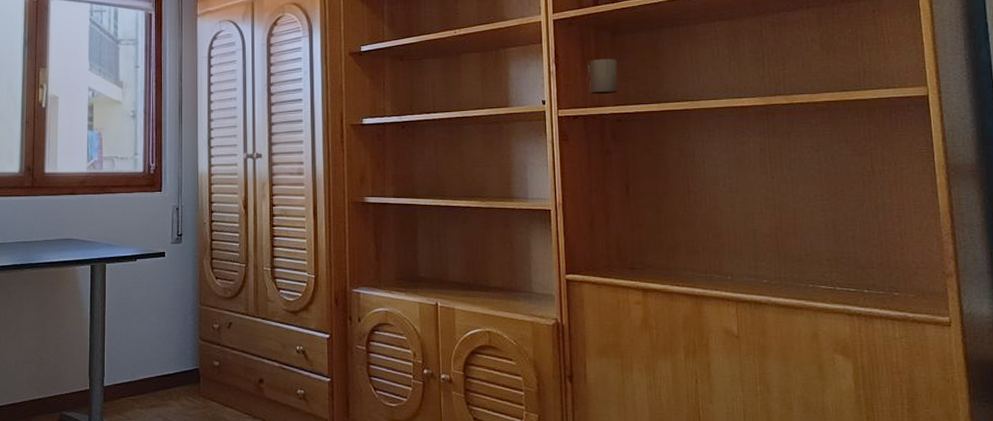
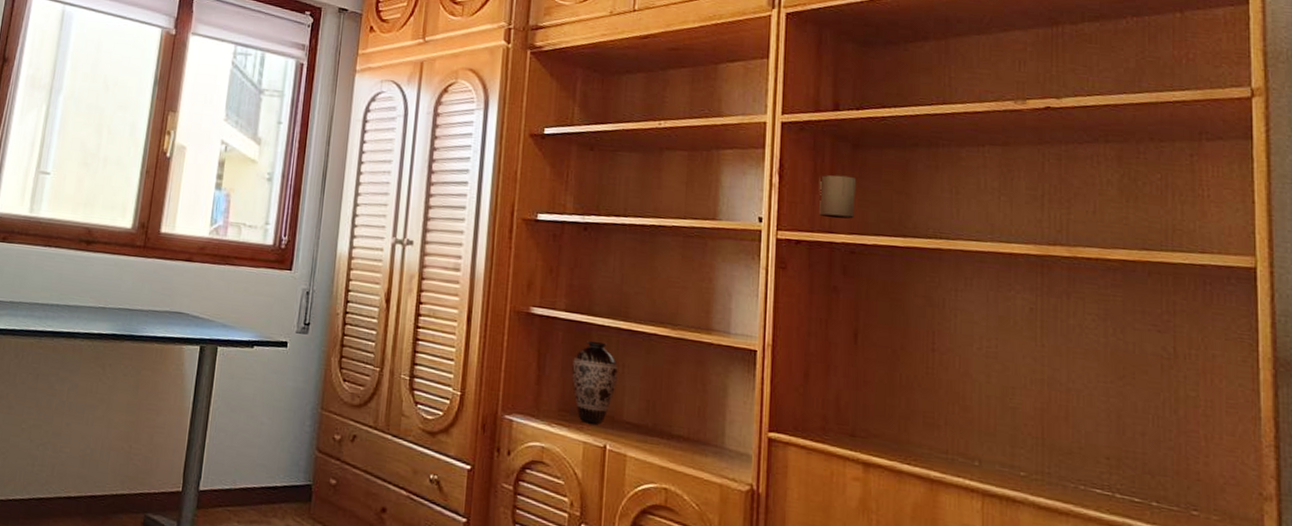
decorative vase: none [403,219,442,287] -> present [571,340,619,425]

